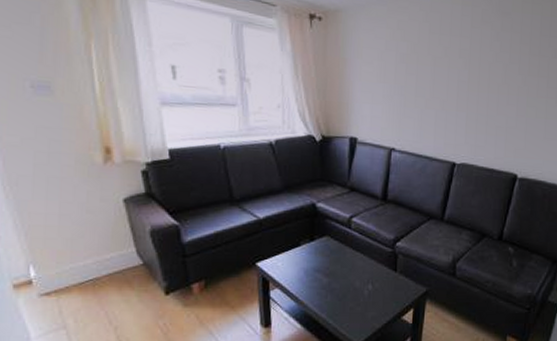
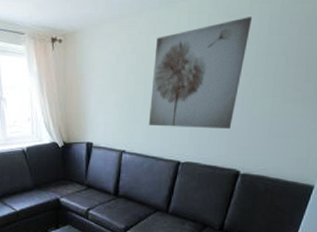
wall art: none [421,15,525,130] -> present [149,17,253,130]

